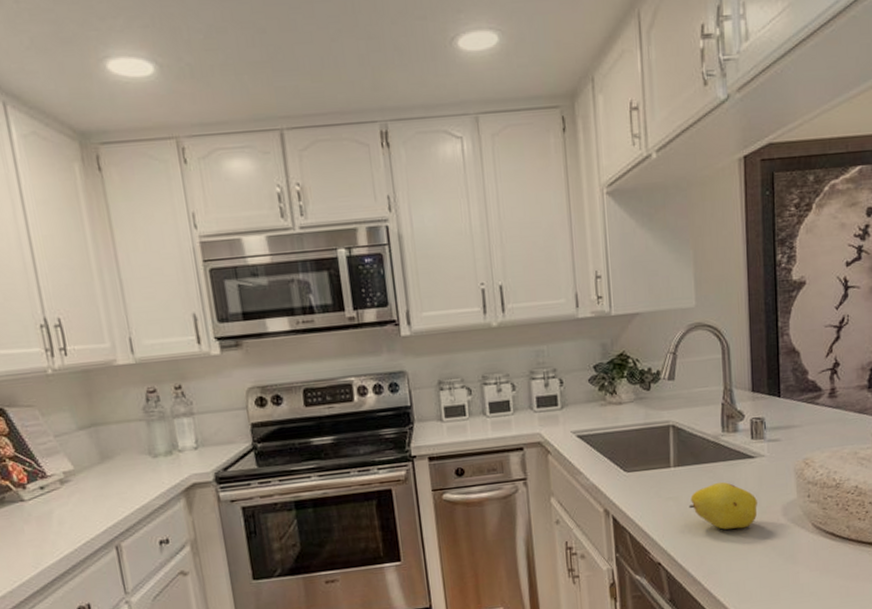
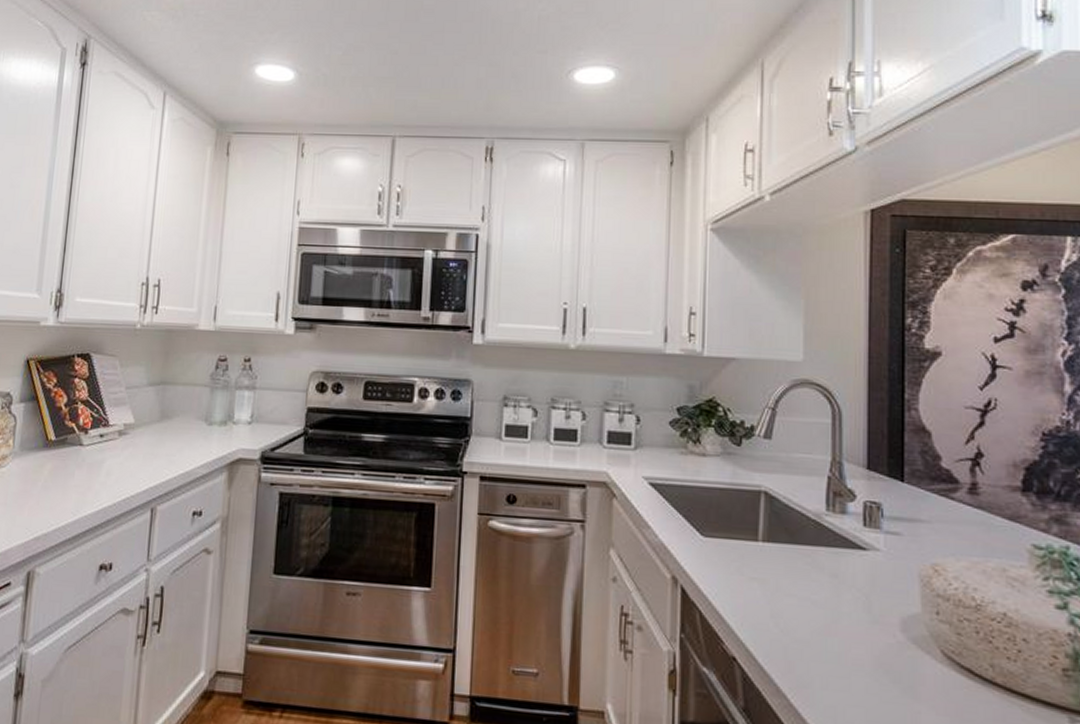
fruit: present [688,481,758,530] -> none [777,571,867,637]

